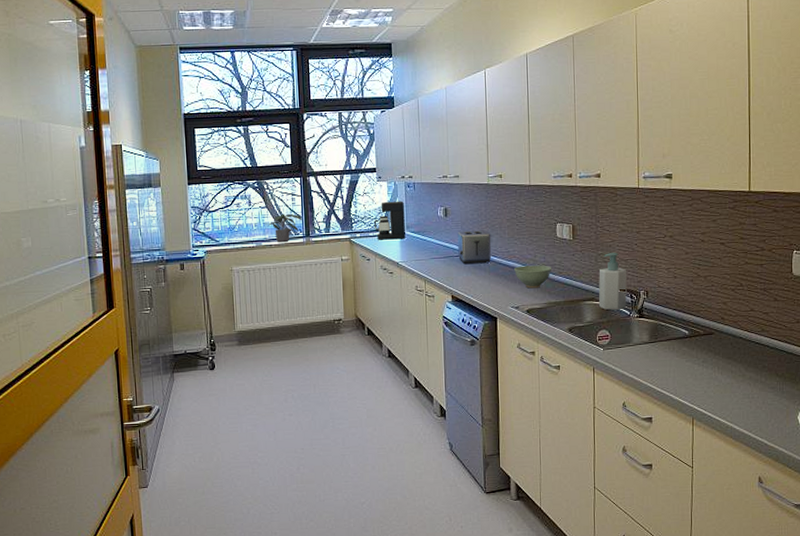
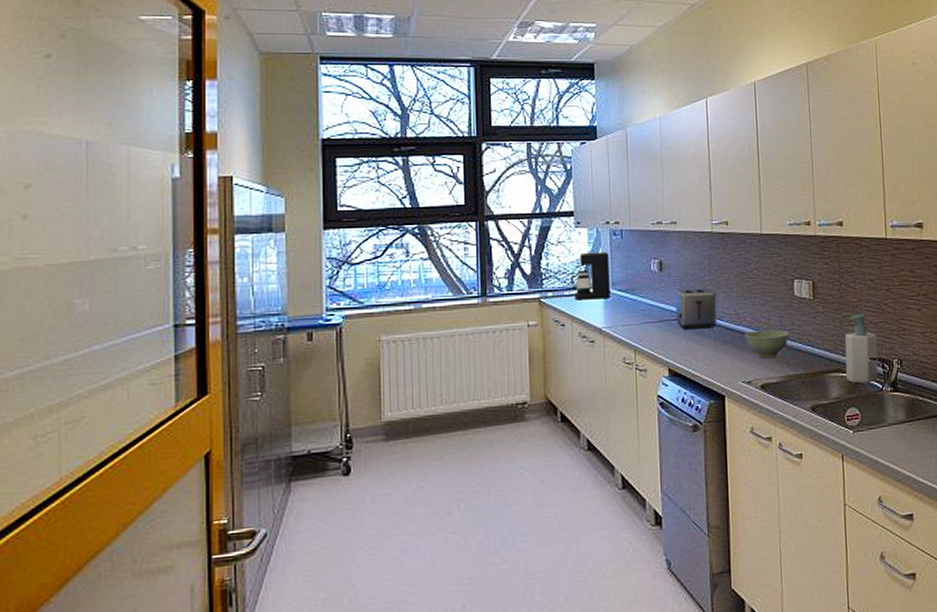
potted plant: present [267,213,302,243] -> none [430,267,477,305]

